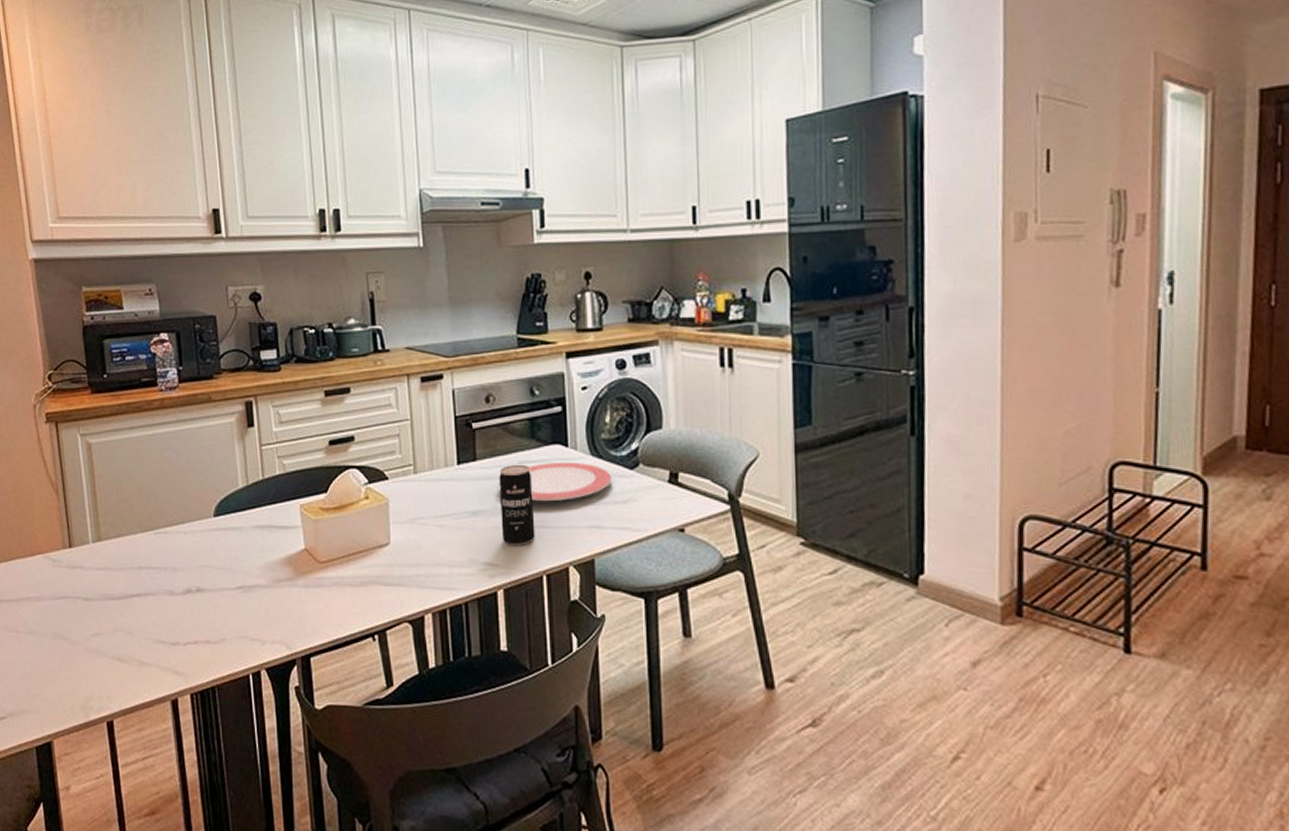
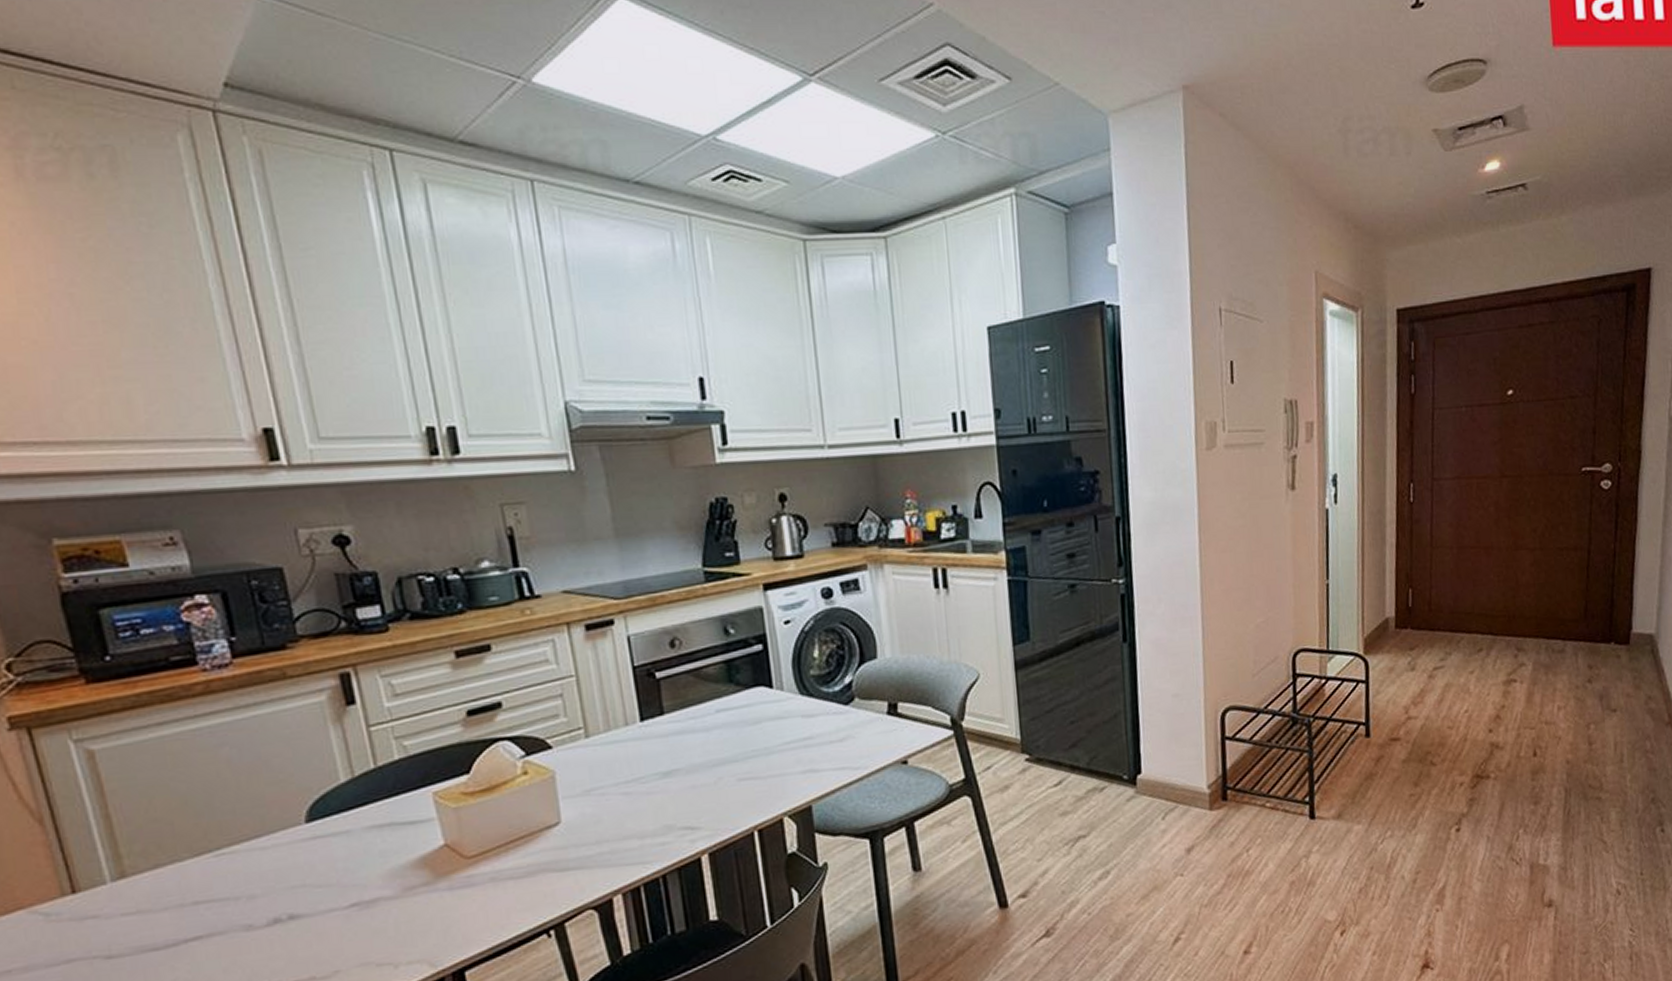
plate: present [498,463,612,502] -> none [693,703,826,752]
beverage can: present [499,464,535,545] -> none [693,712,742,804]

